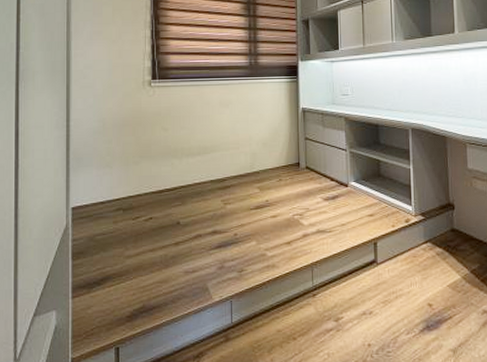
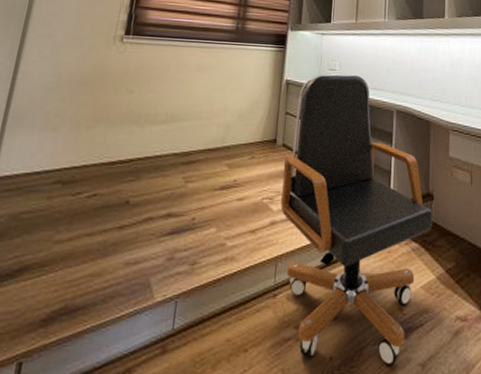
office chair: none [308,98,455,351] -> present [281,75,433,366]

